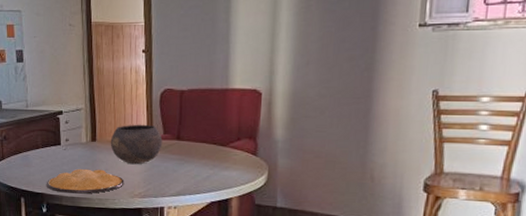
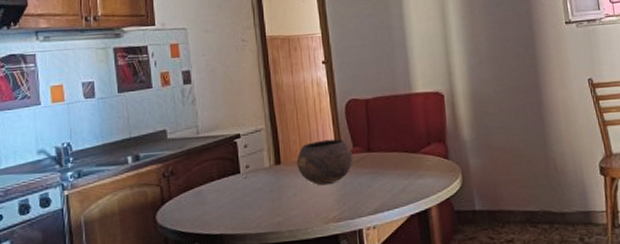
plate: present [46,168,124,194] -> none [225,195,317,230]

